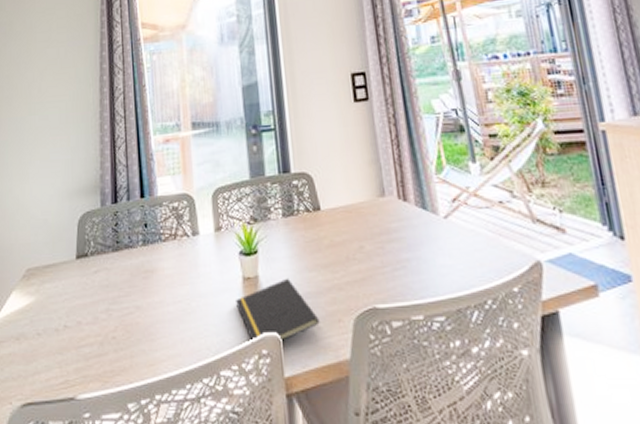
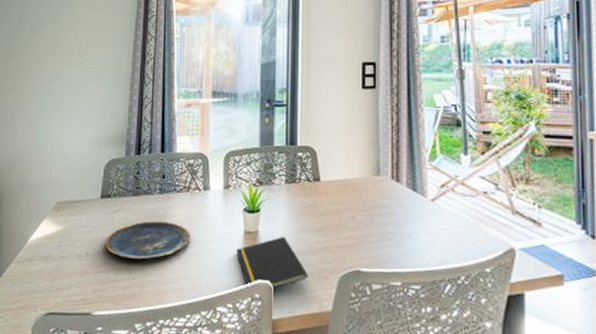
plate: none [86,277,183,326] -> present [105,220,191,260]

